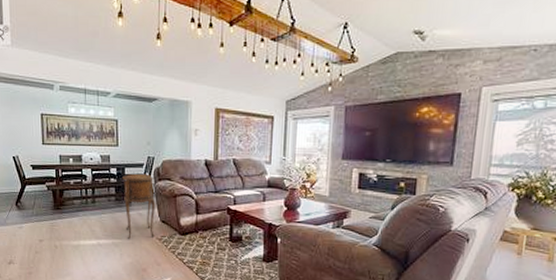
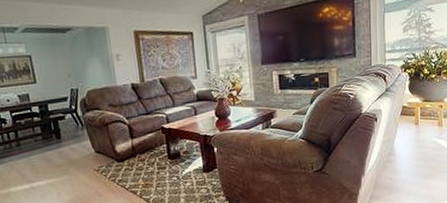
side table: present [123,173,156,239] -> none [47,106,91,176]

